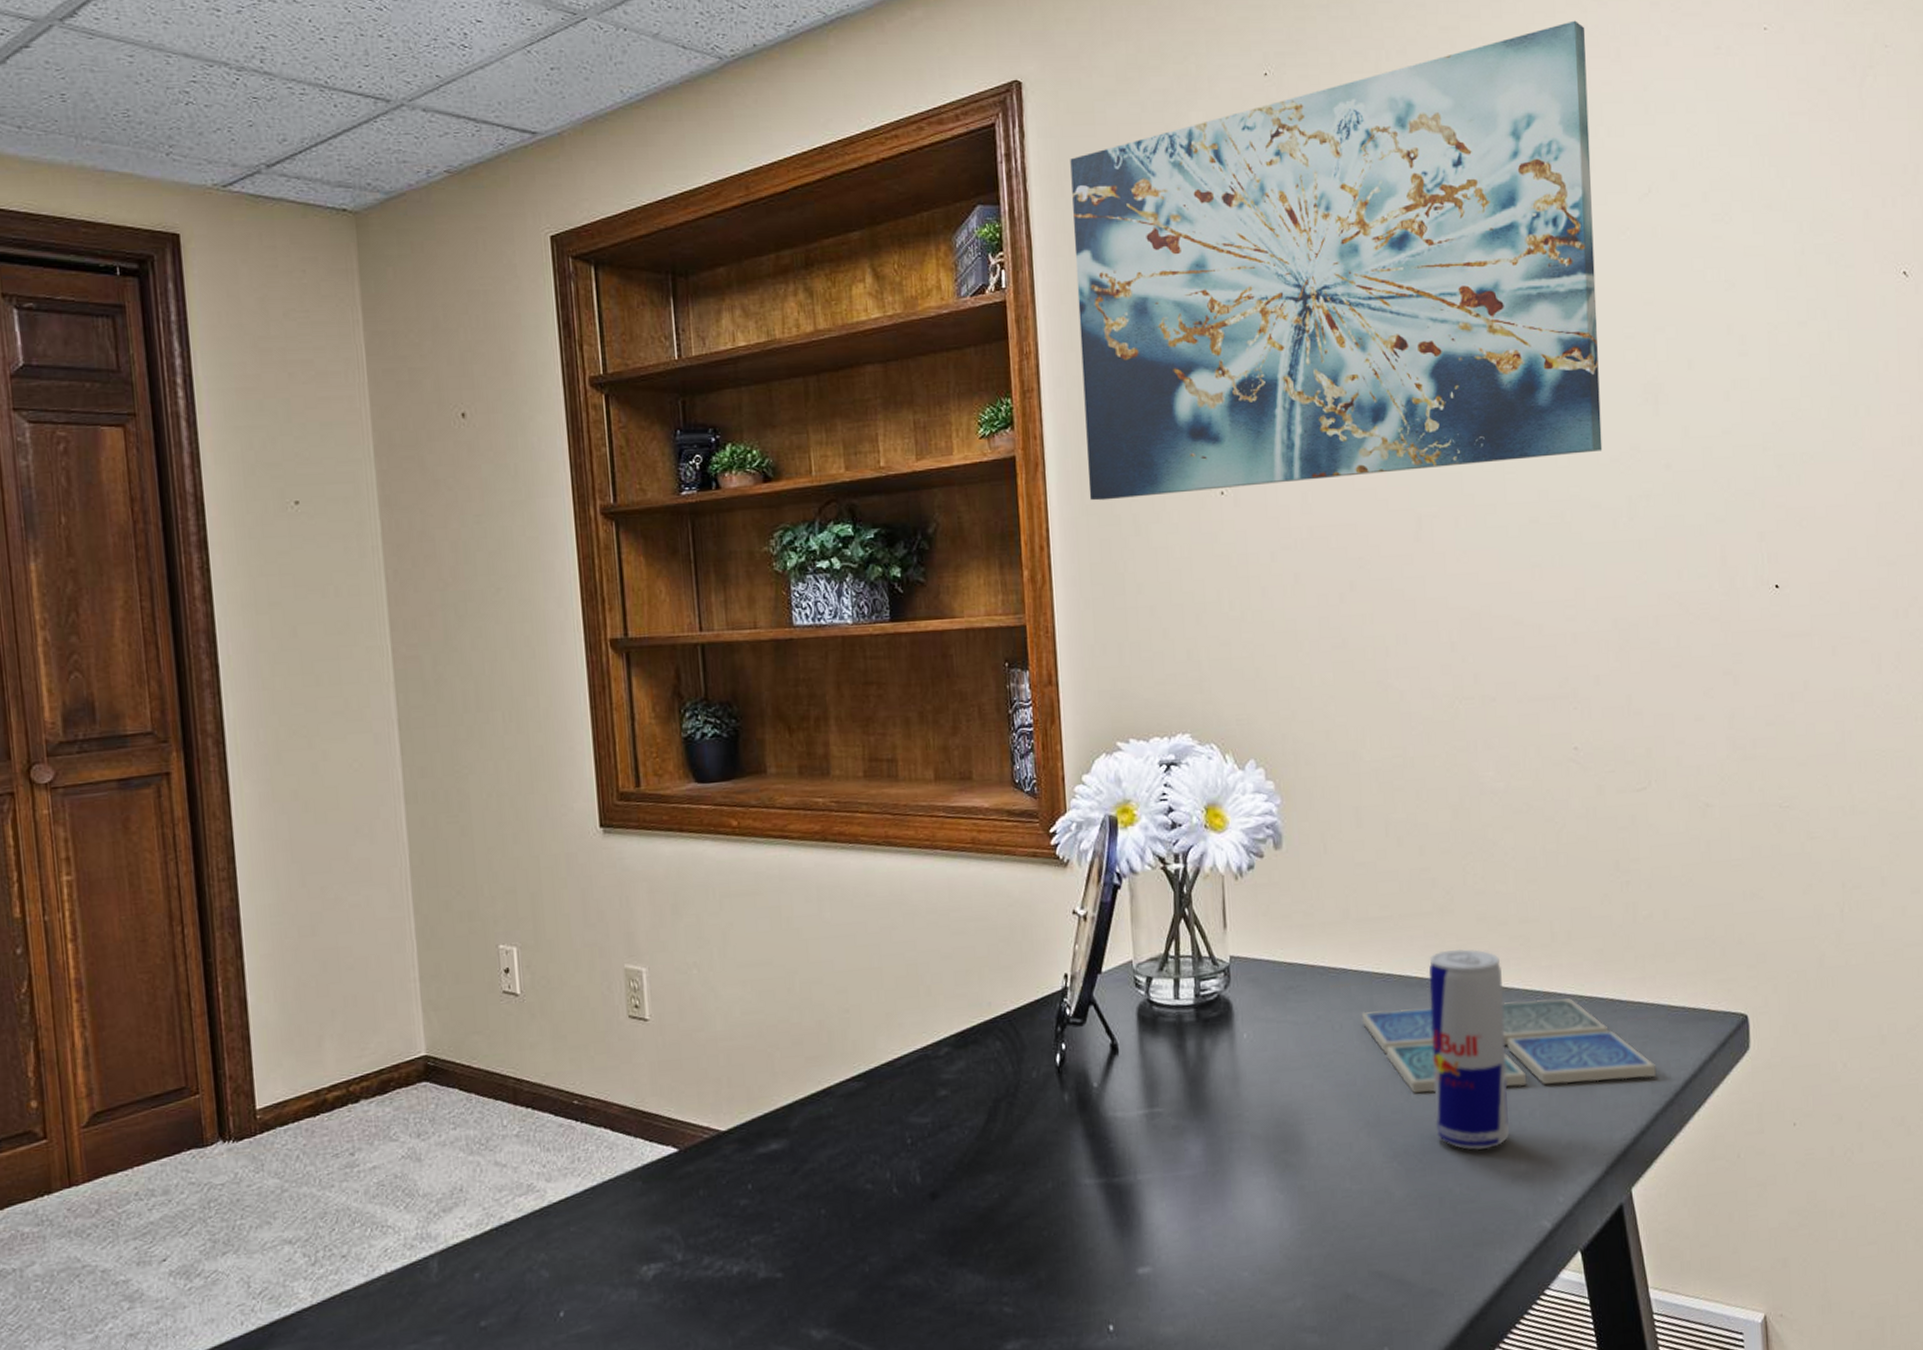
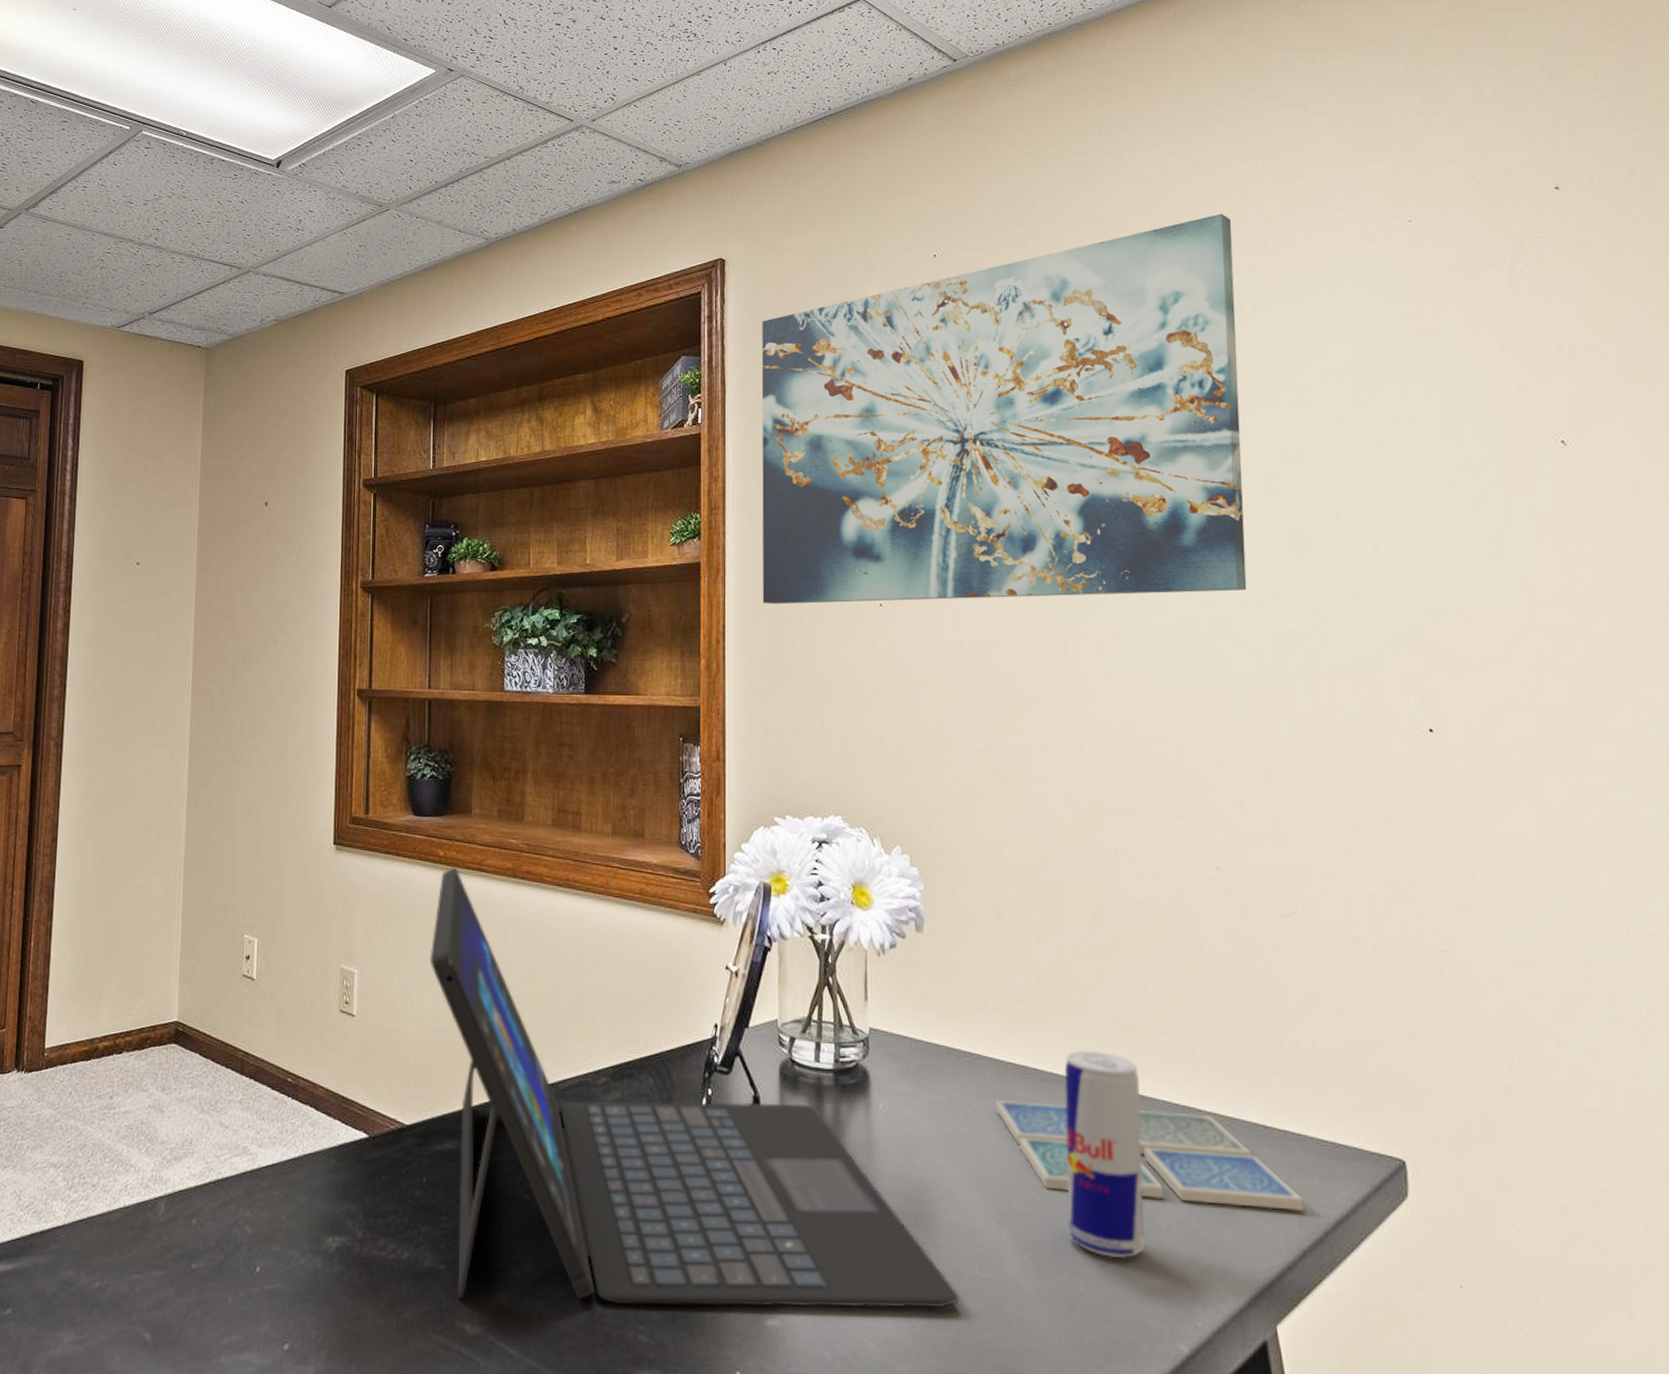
laptop: none [731,836,1332,1306] -> present [429,866,960,1308]

